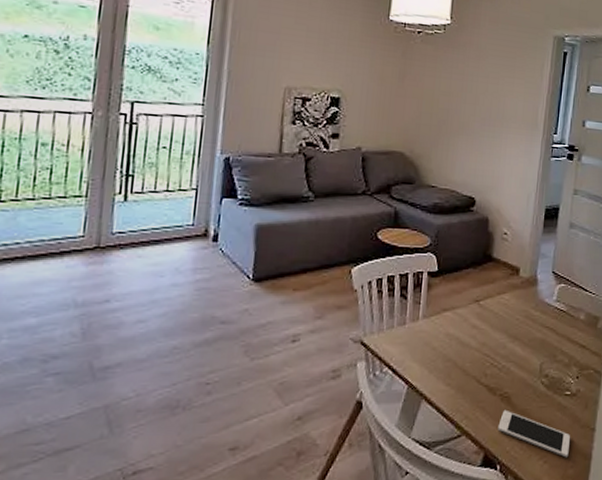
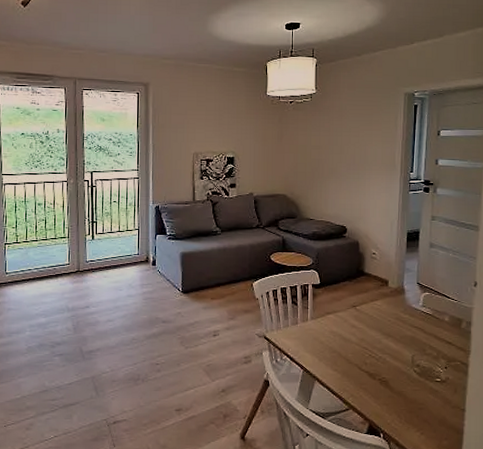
cell phone: present [498,409,570,458] -> none [379,391,443,431]

